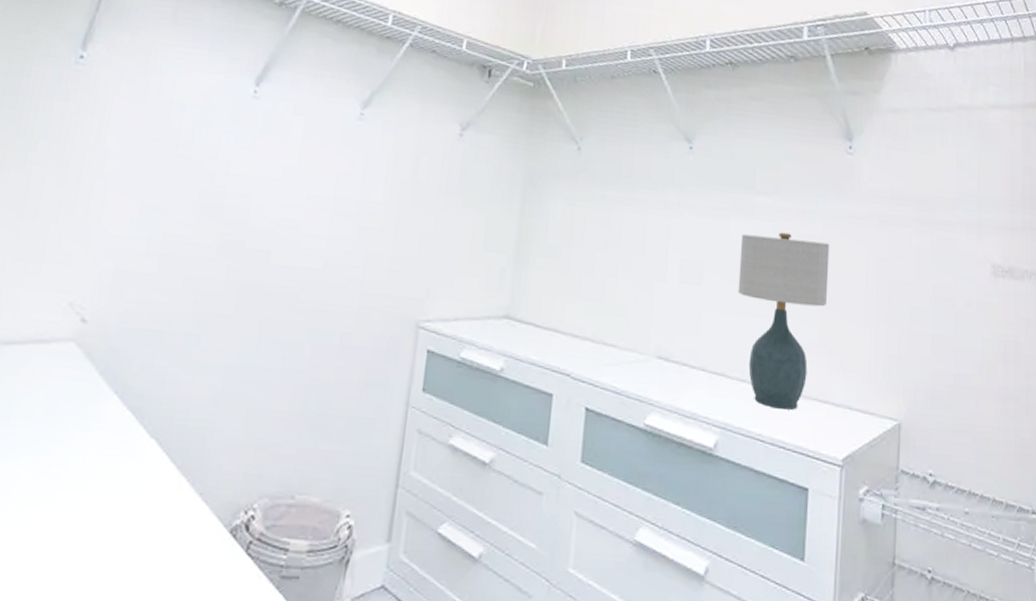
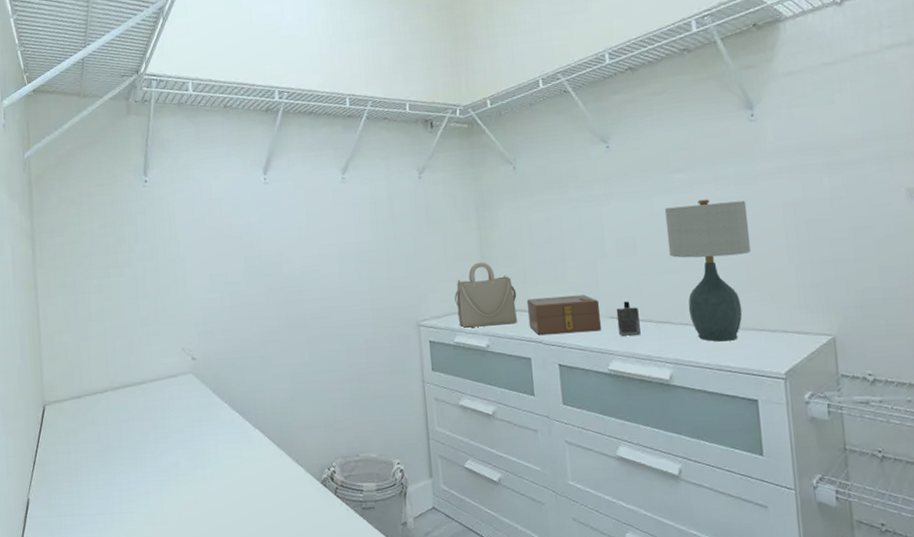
handbag: none [470,257,552,345] -> present [454,262,517,328]
jewelry box: none [558,316,647,373] -> present [526,294,601,335]
perfume bottle: none [664,340,692,385] -> present [616,301,641,336]

